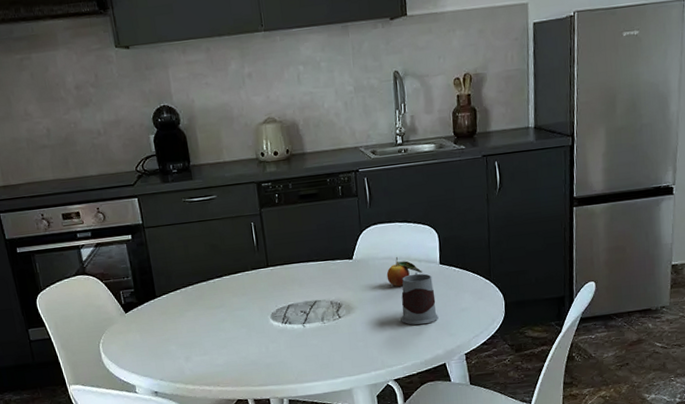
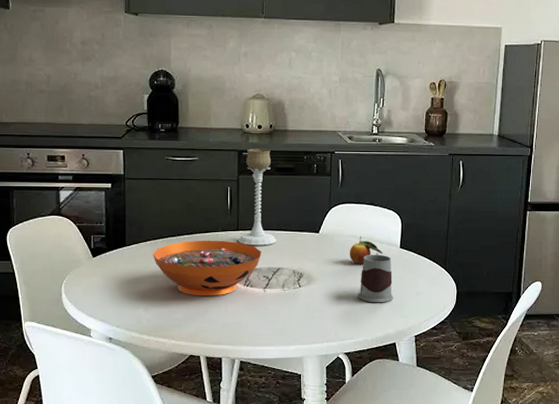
decorative bowl: none [185,279,296,340] -> present [153,240,262,296]
candle holder: none [266,176,310,282] -> present [238,149,277,246]

